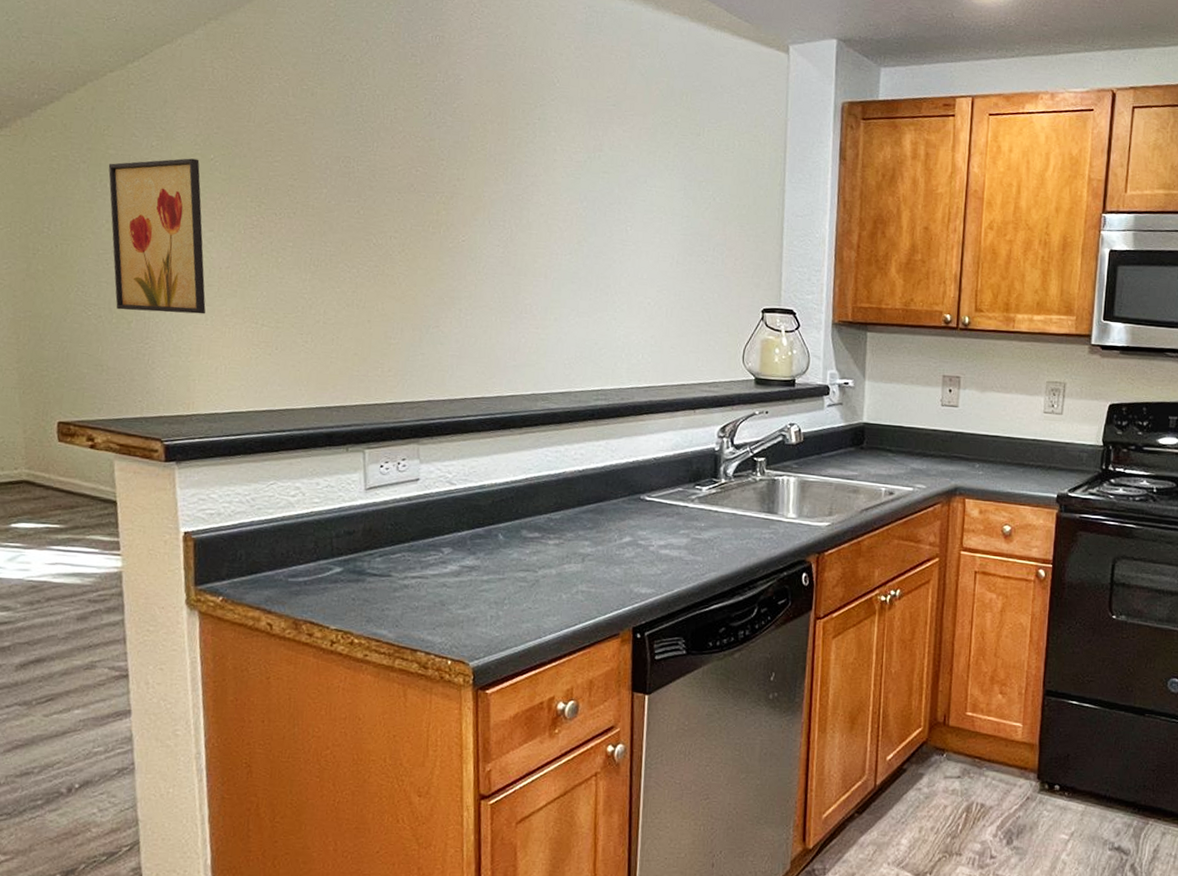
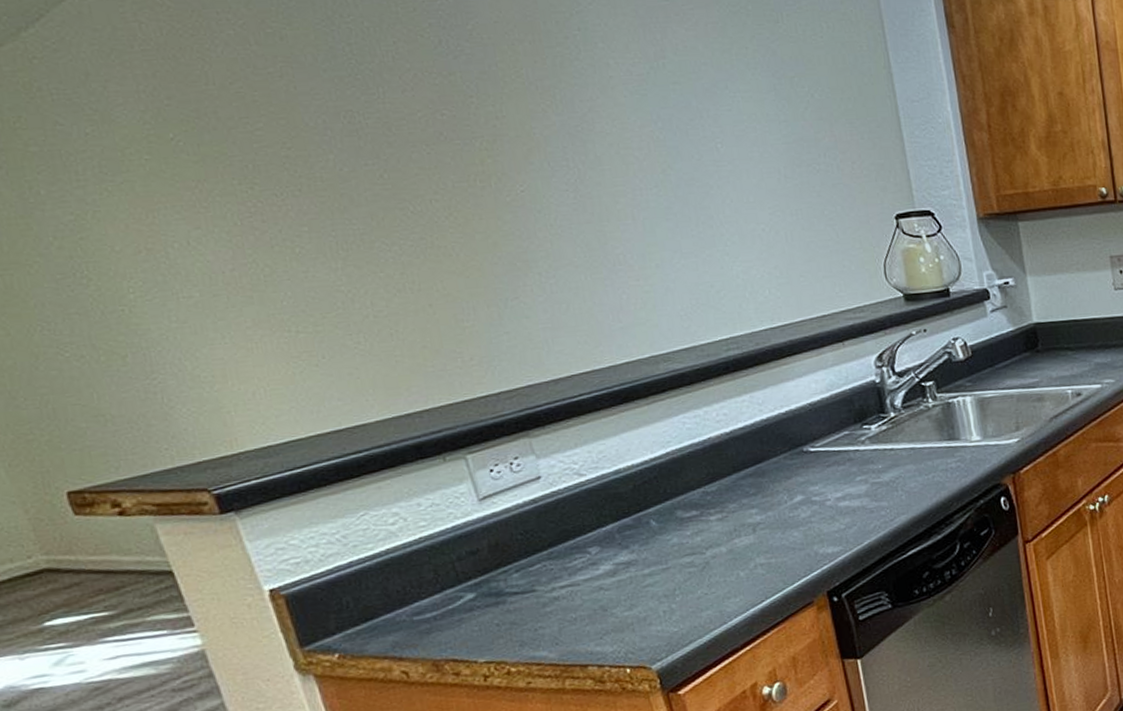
wall art: present [108,158,206,315] -> none [34,141,219,344]

